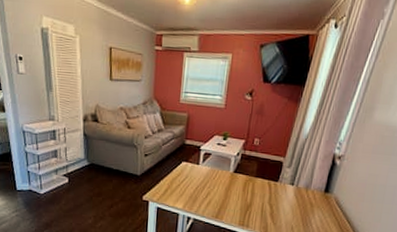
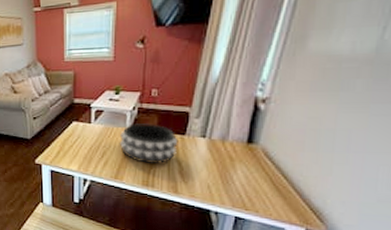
decorative bowl: none [222,168,272,206] -> present [119,124,178,164]

